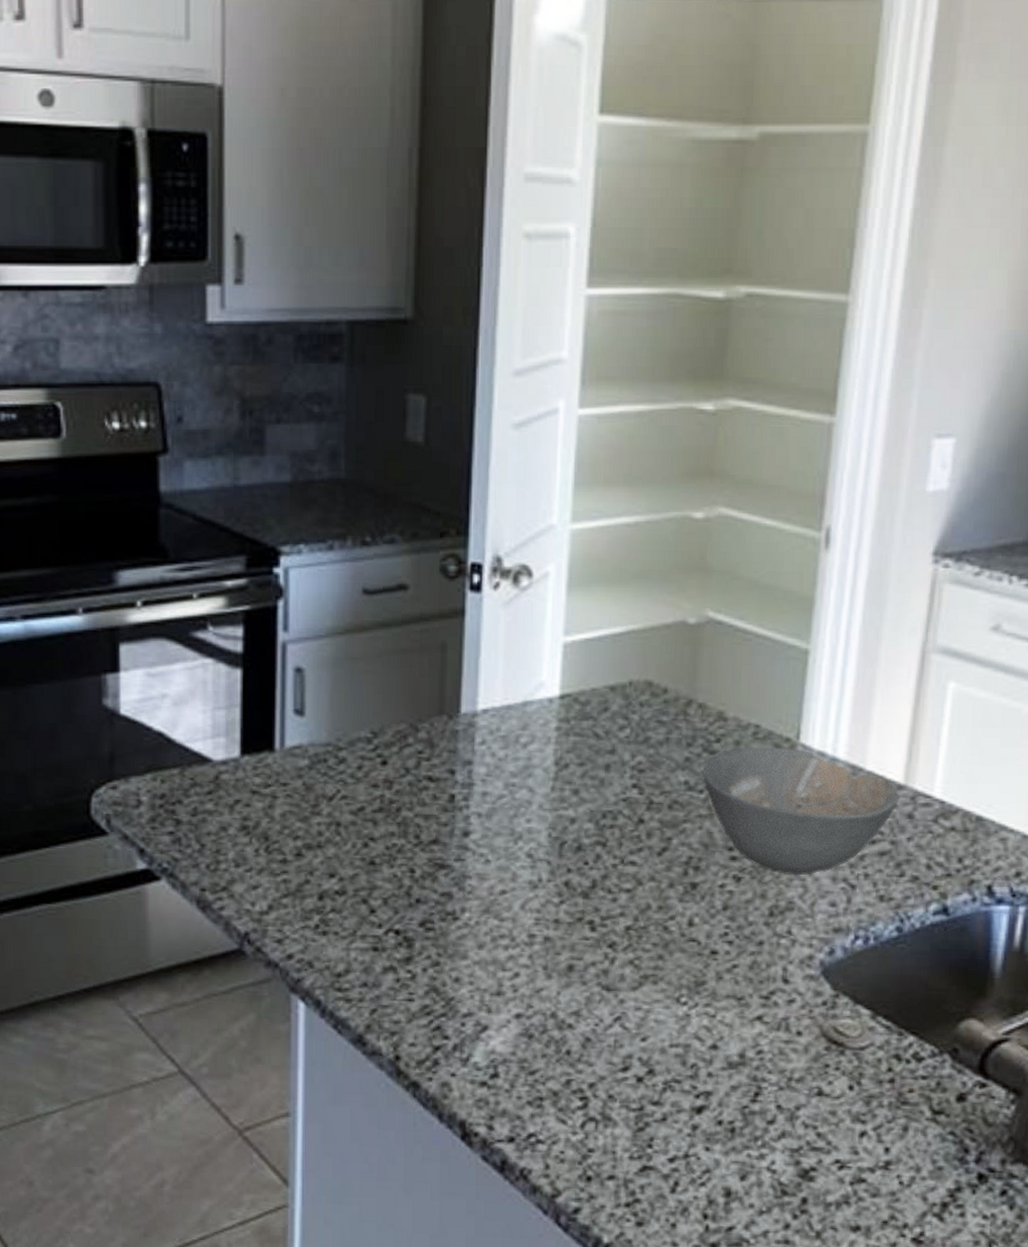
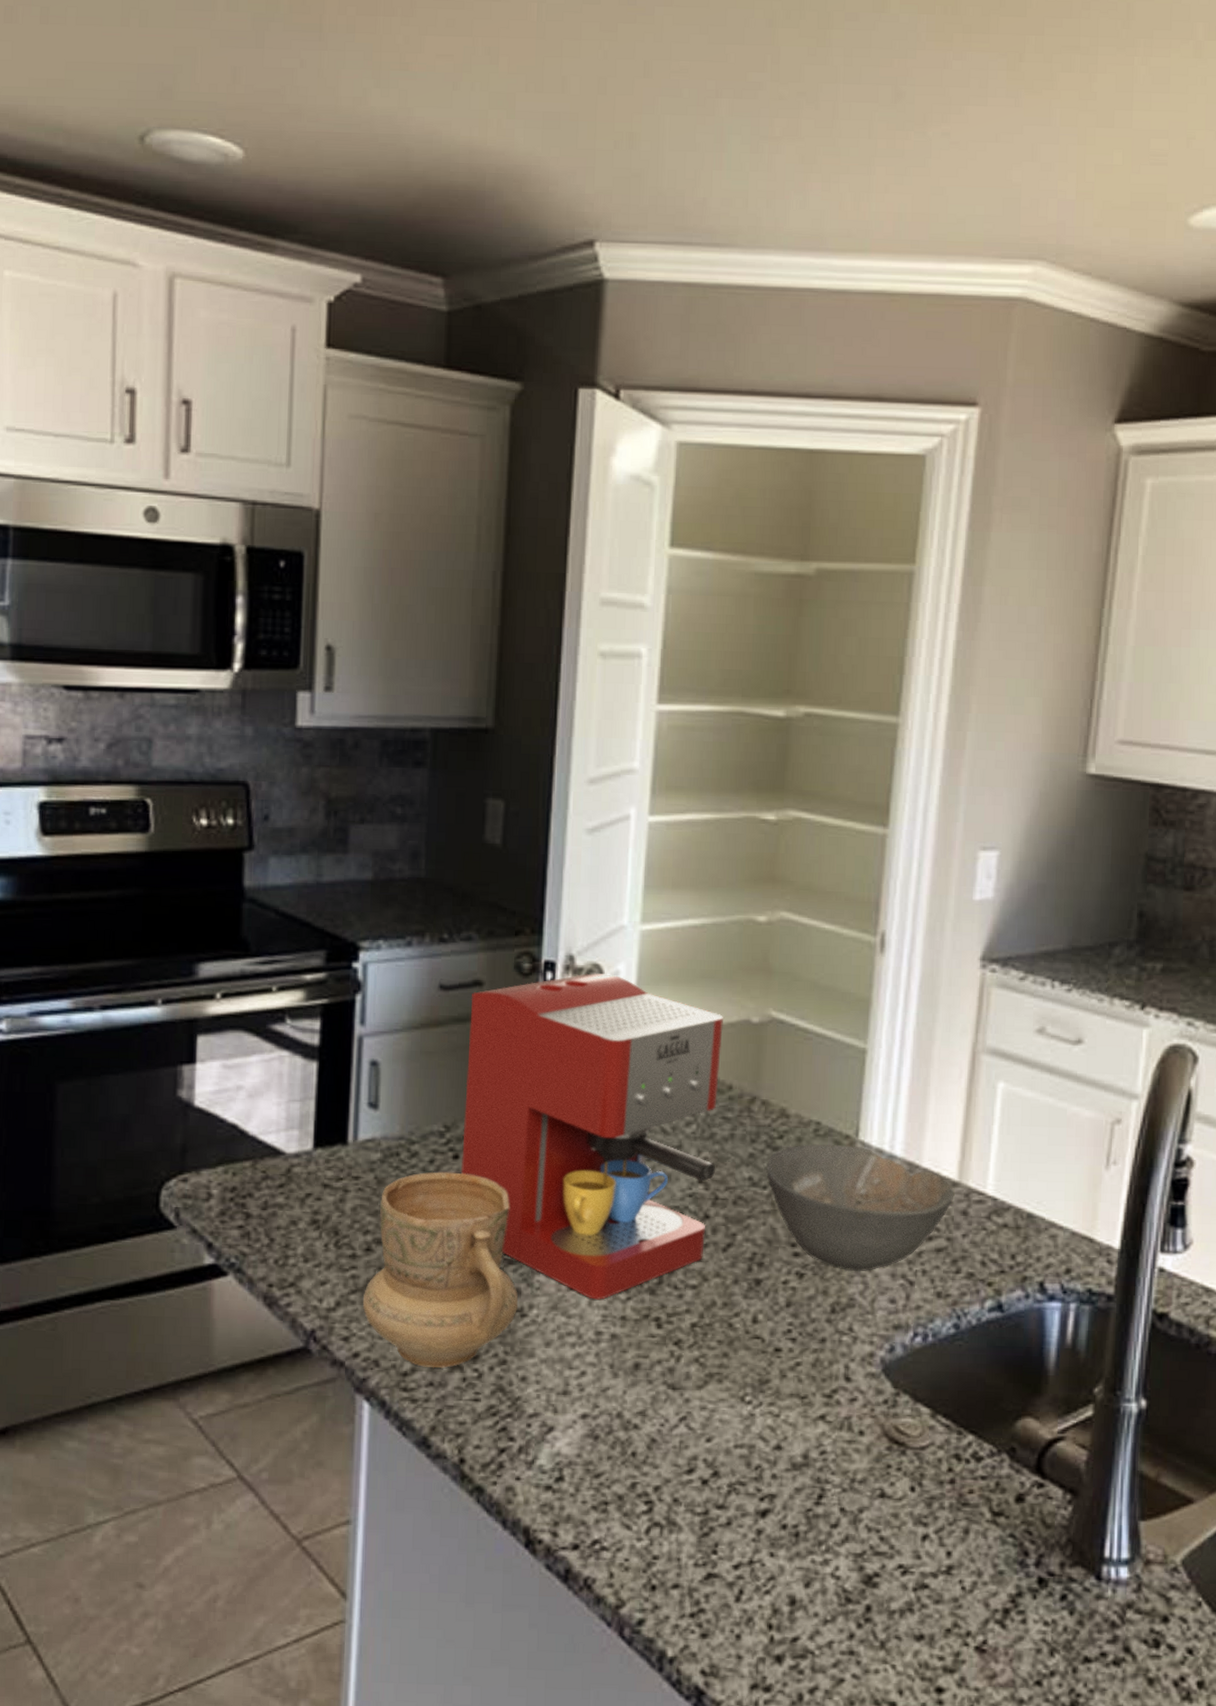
mug: none [294,778,451,969] -> present [362,1172,519,1368]
coffee maker: none [389,574,659,903] -> present [460,972,724,1300]

